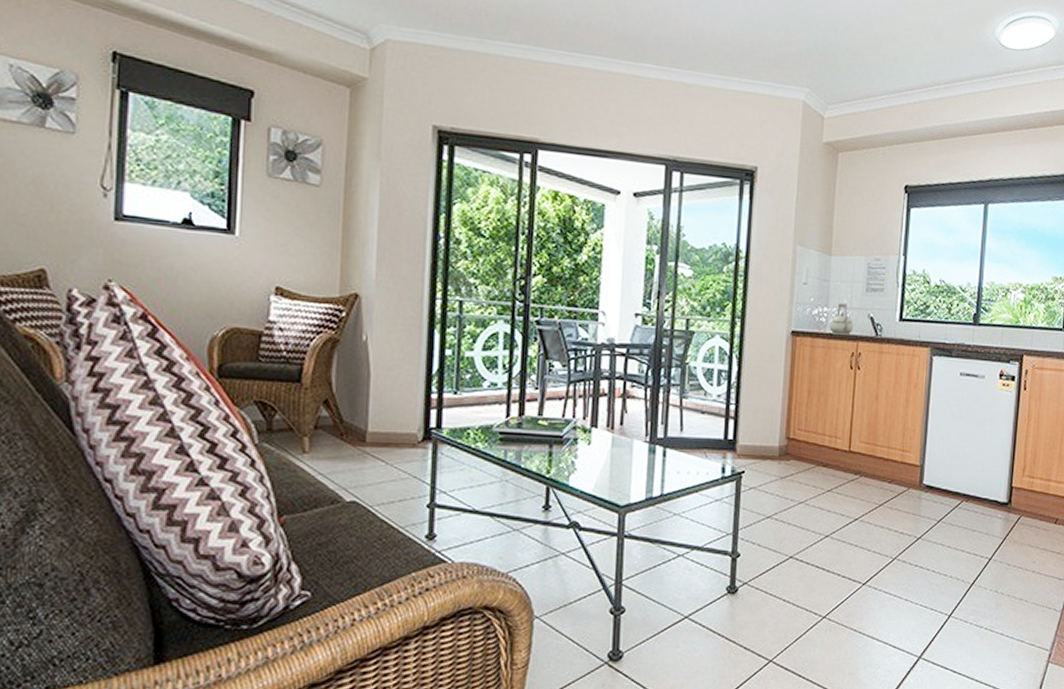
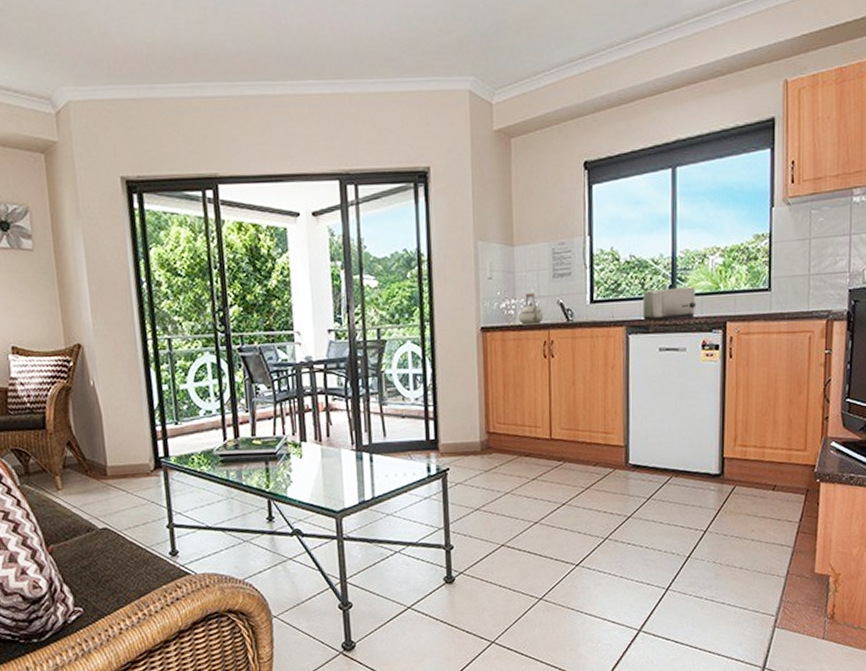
toaster: none [947,315,997,347] -> present [642,286,696,322]

